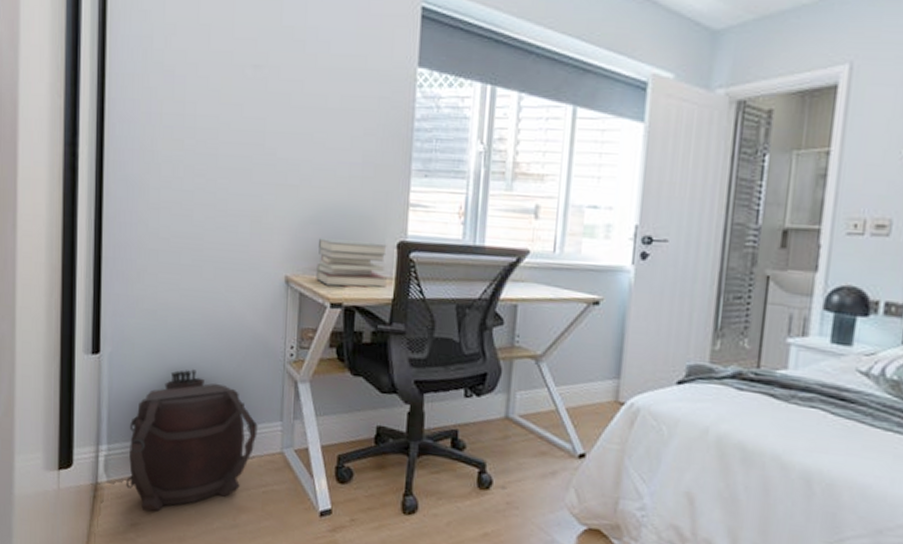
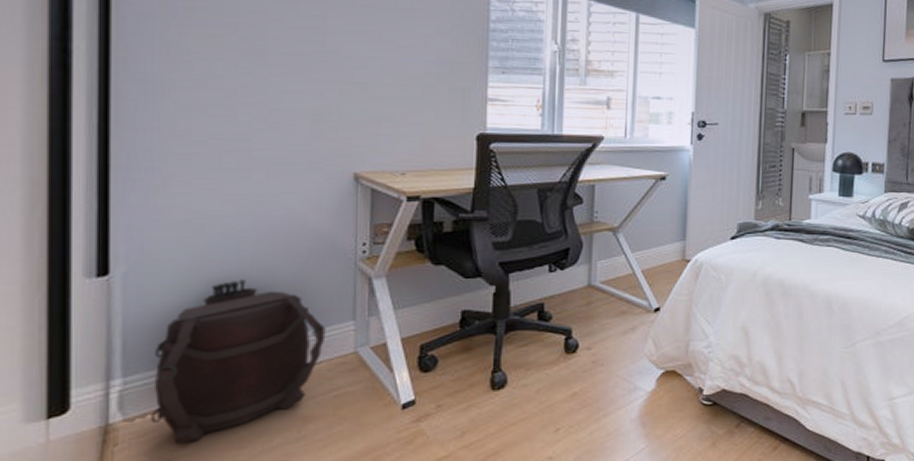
books: present [316,238,387,288] -> none [390,134,467,180]

